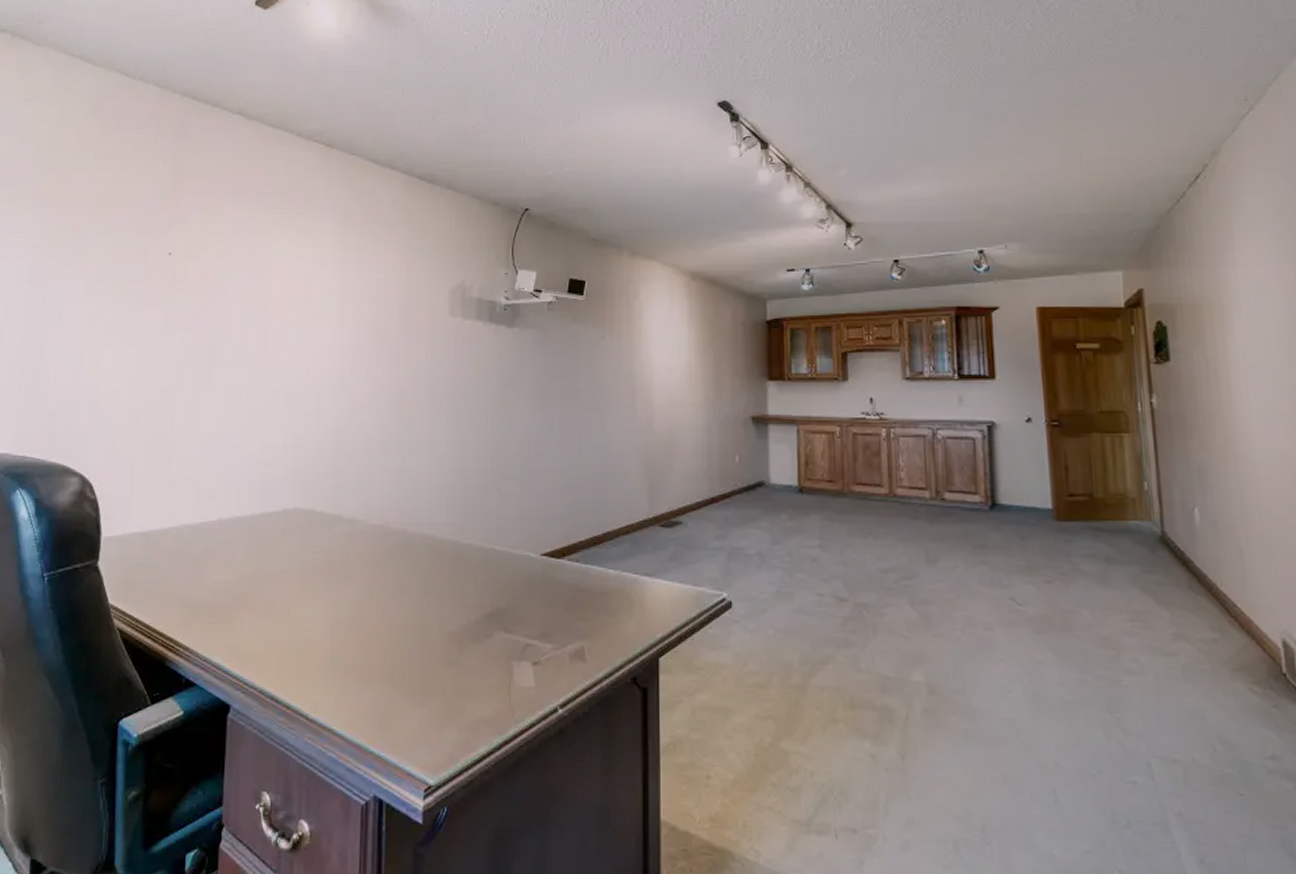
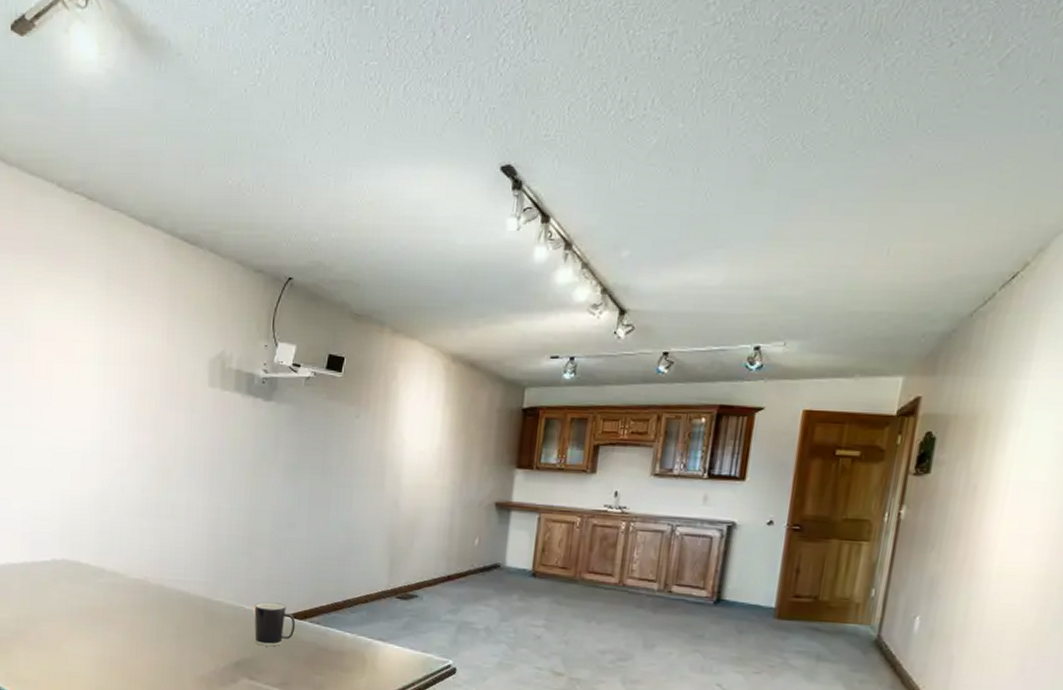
mug: none [507,541,553,592] -> present [254,602,296,647]

